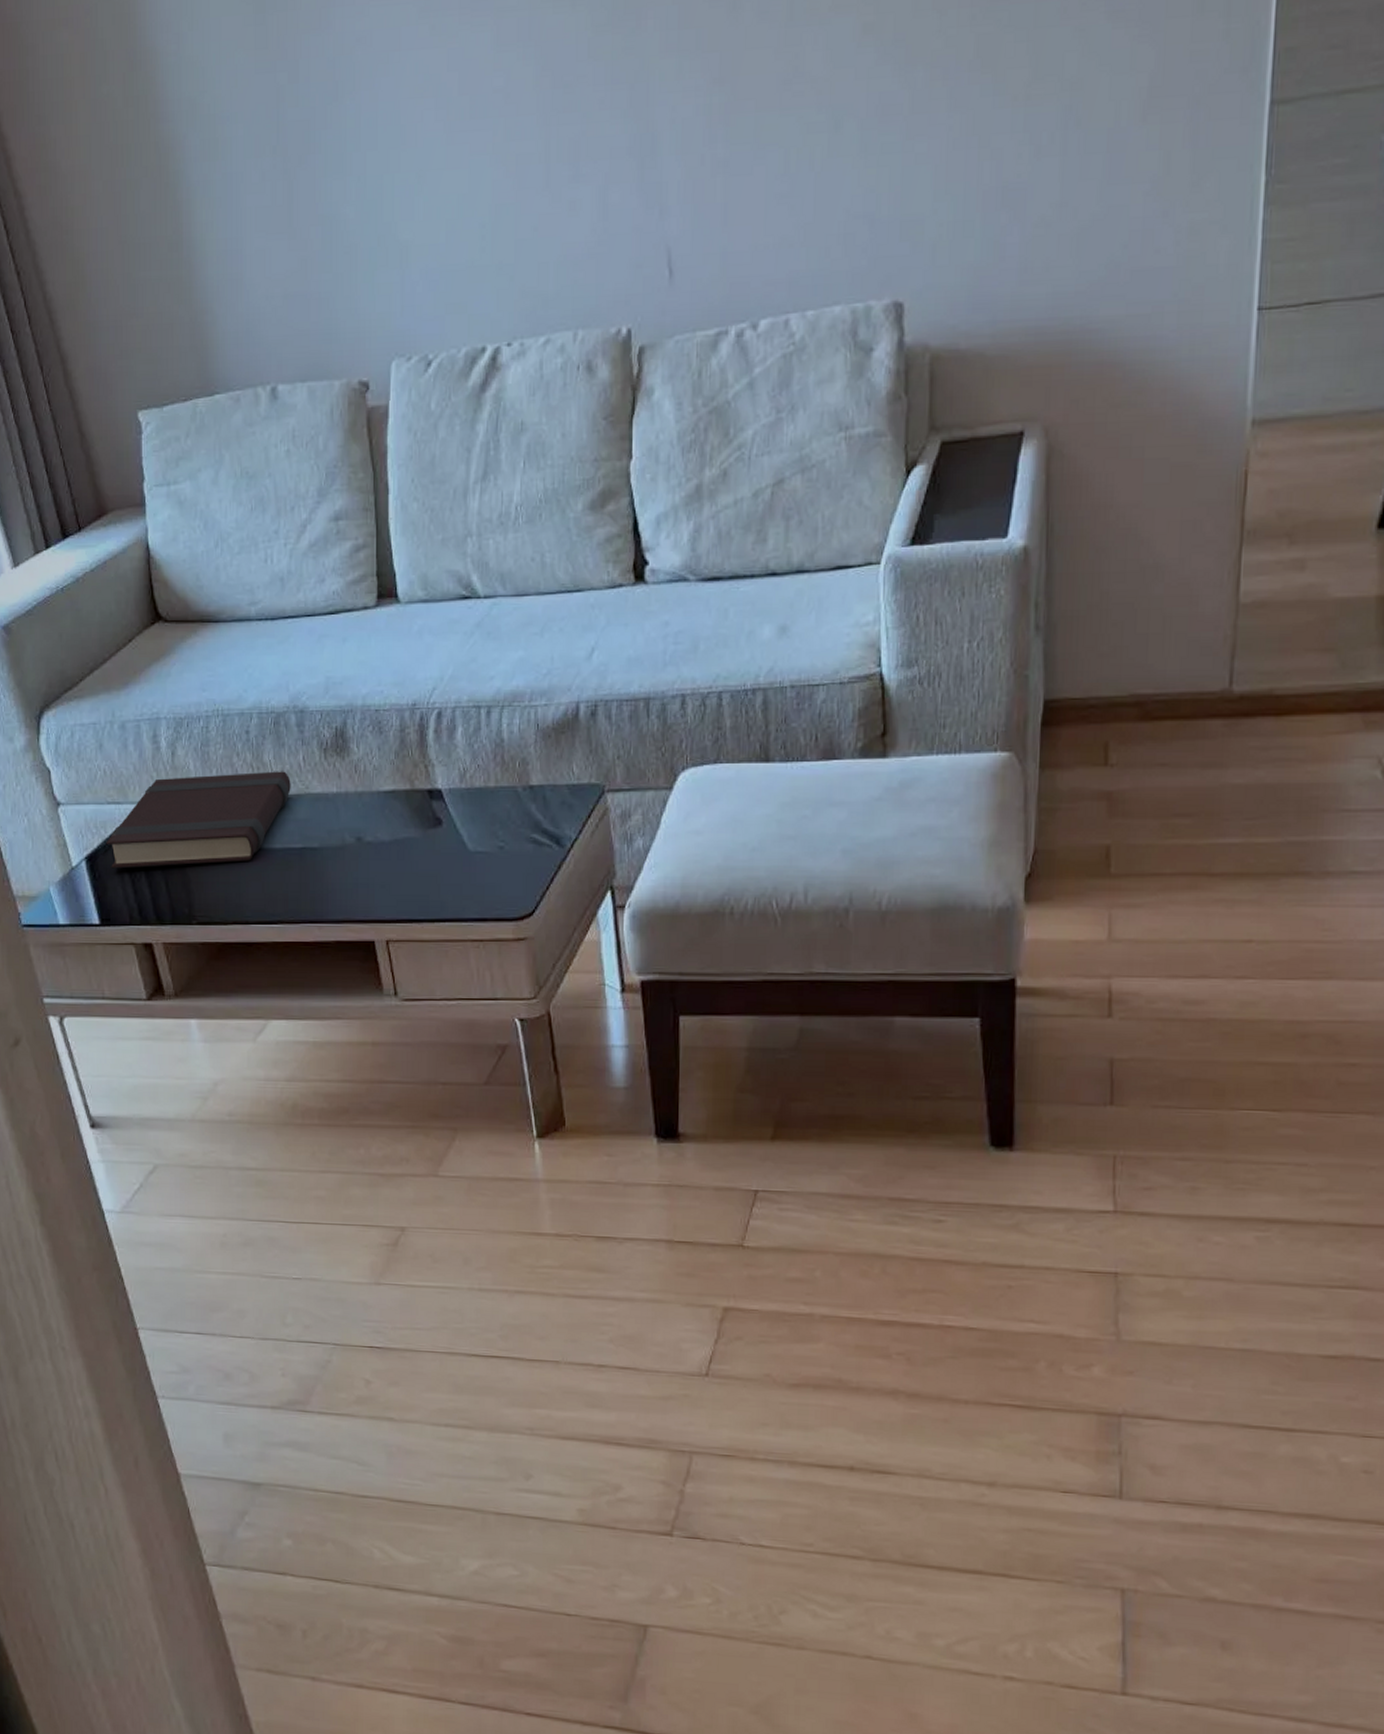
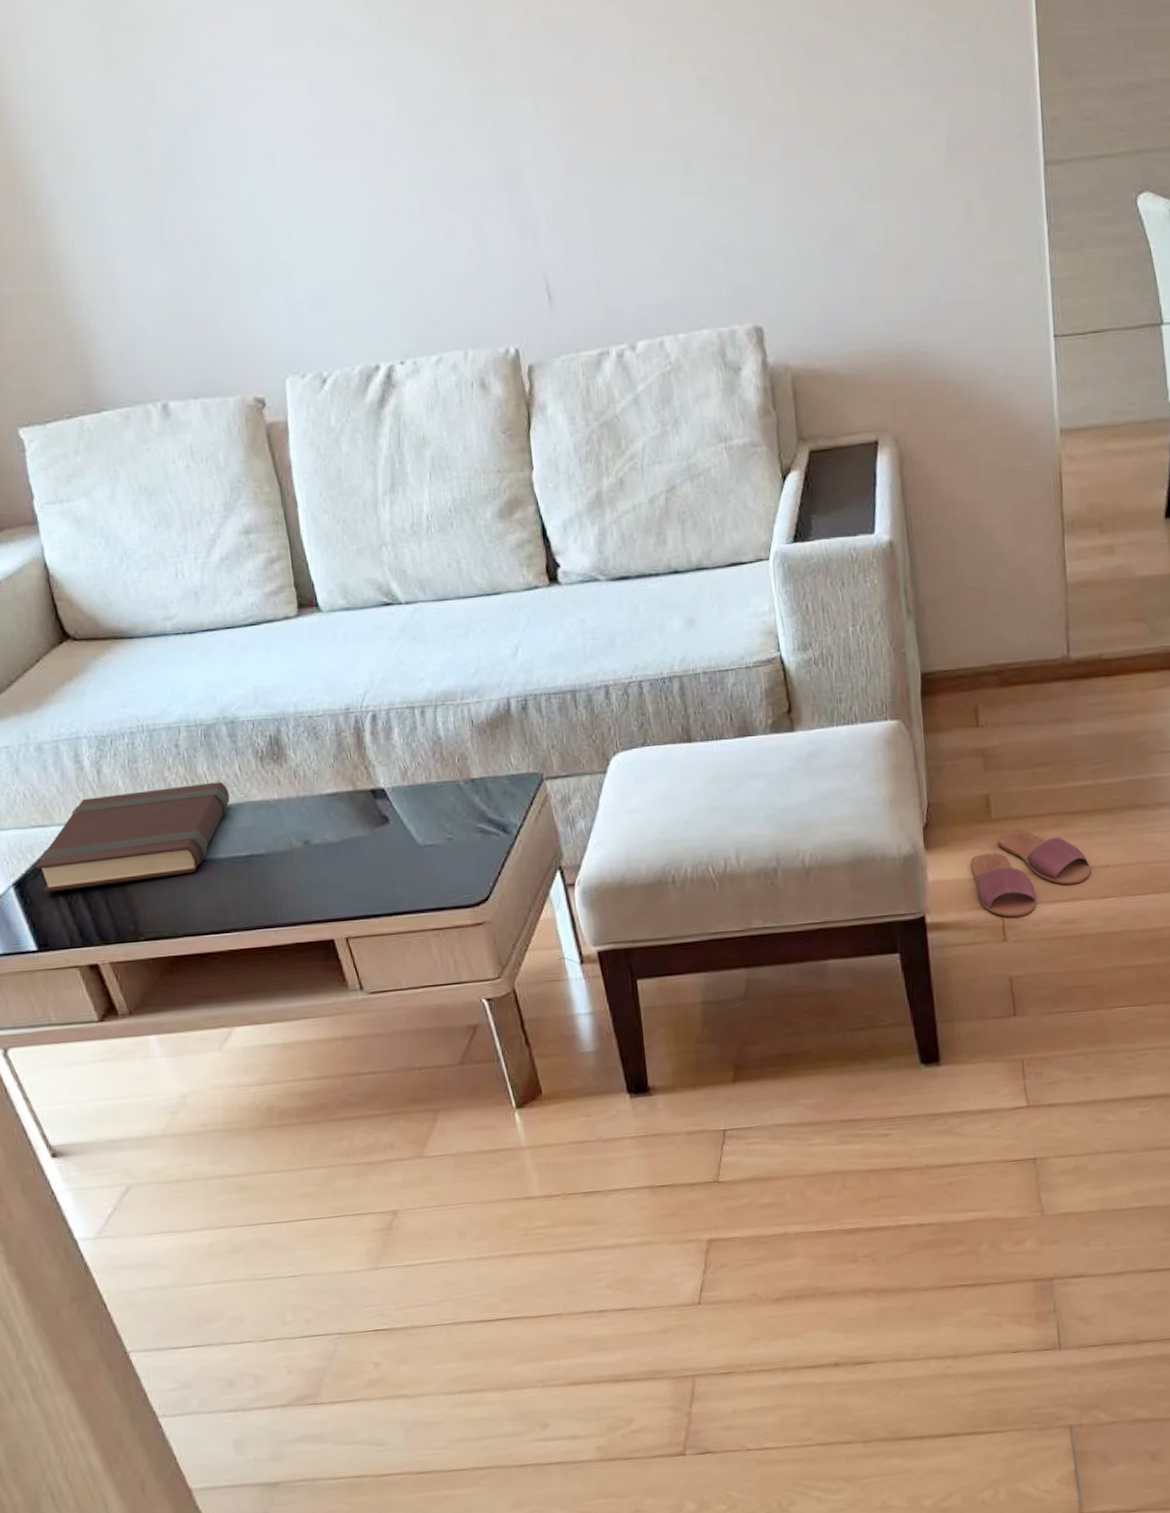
slippers: none [1077,889,1229,991] -> present [970,829,1091,918]

